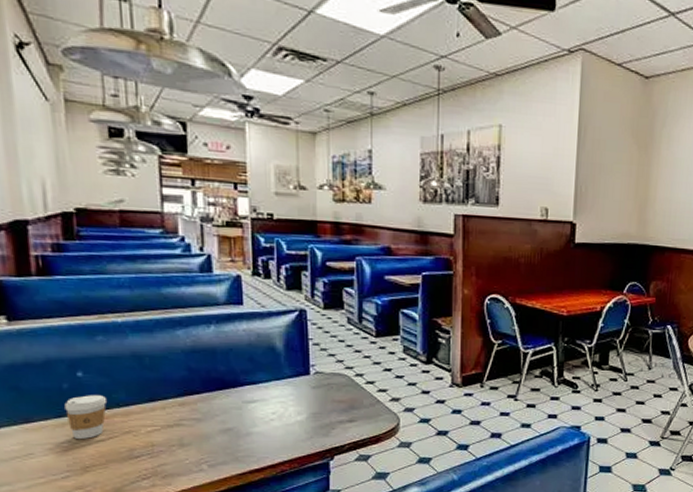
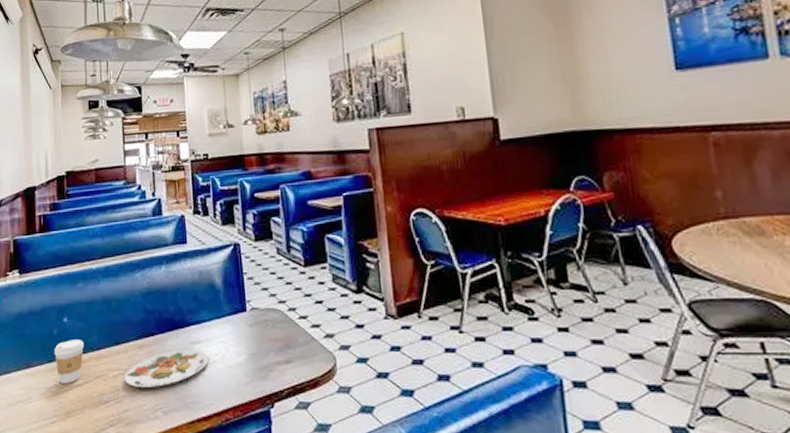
plate: none [161,407,264,443] -> present [124,349,209,387]

